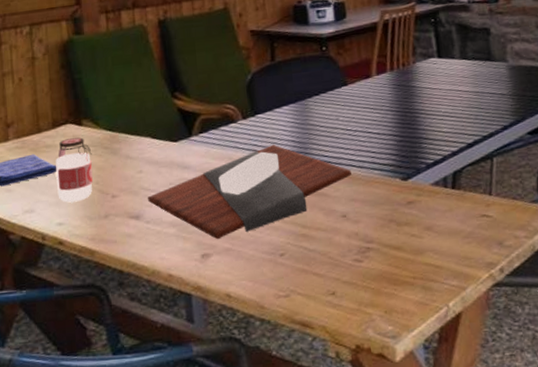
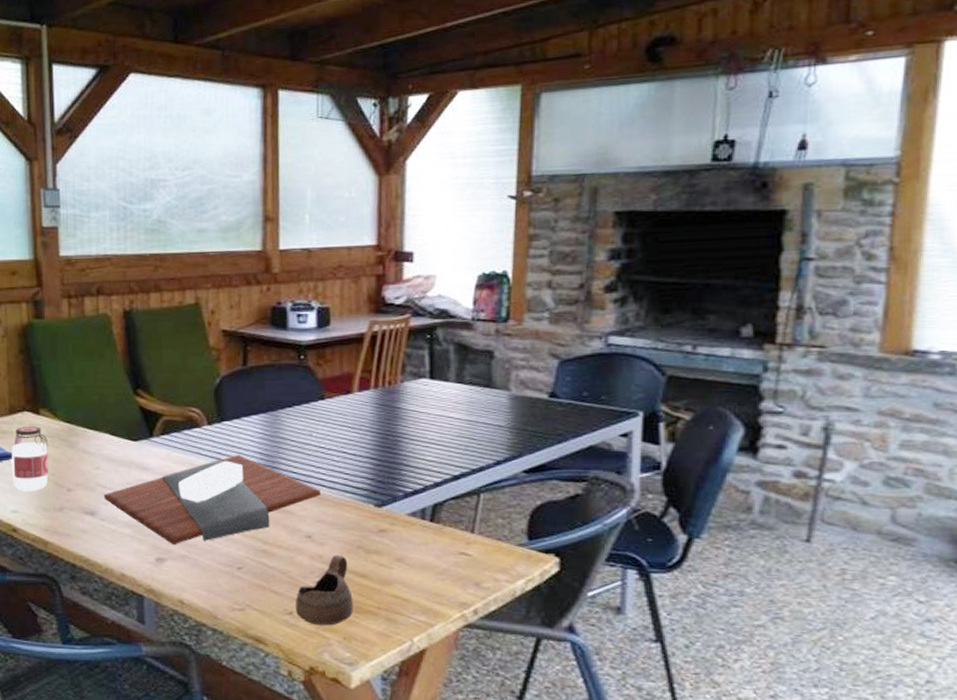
cup: none [337,230,391,303] -> present [296,555,353,626]

